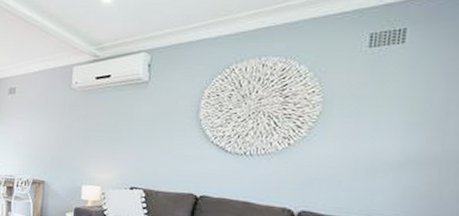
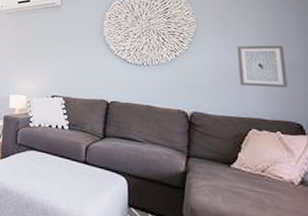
wall art: none [369,132,441,186] -> present [236,45,288,88]

